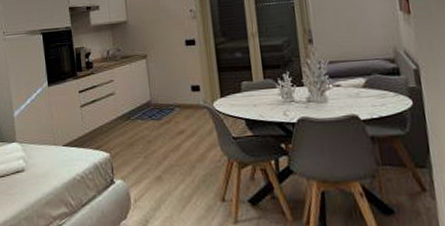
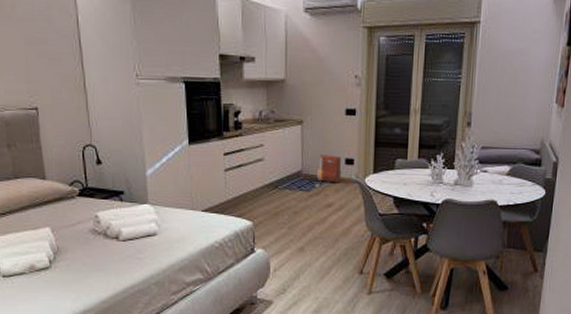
backpack: none [162,83,190,115] -> present [312,155,342,187]

